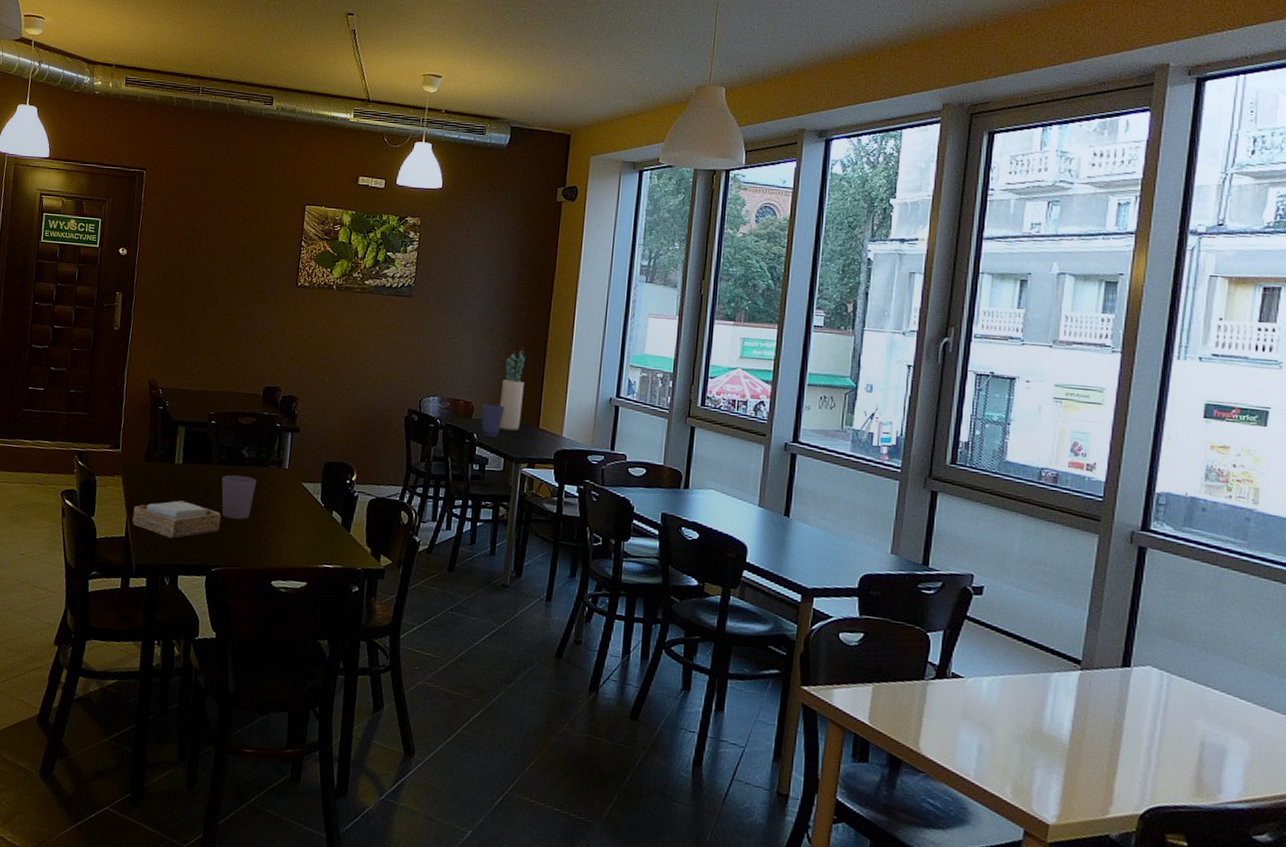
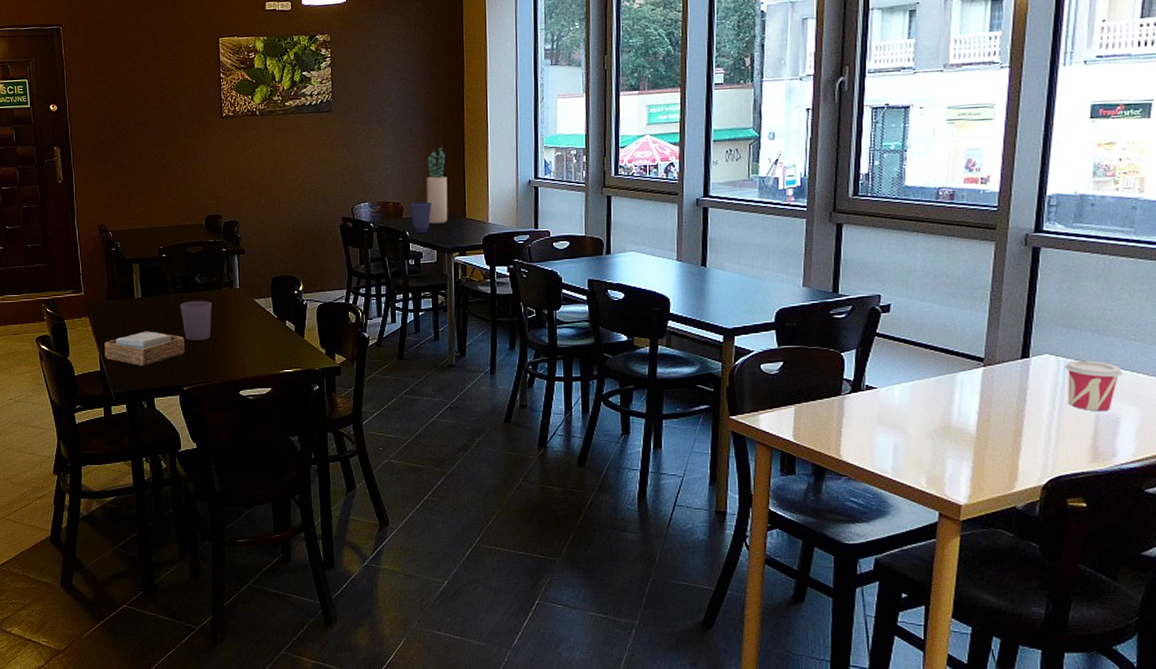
cup: none [1168,677,1232,740] -> present [1064,360,1124,412]

